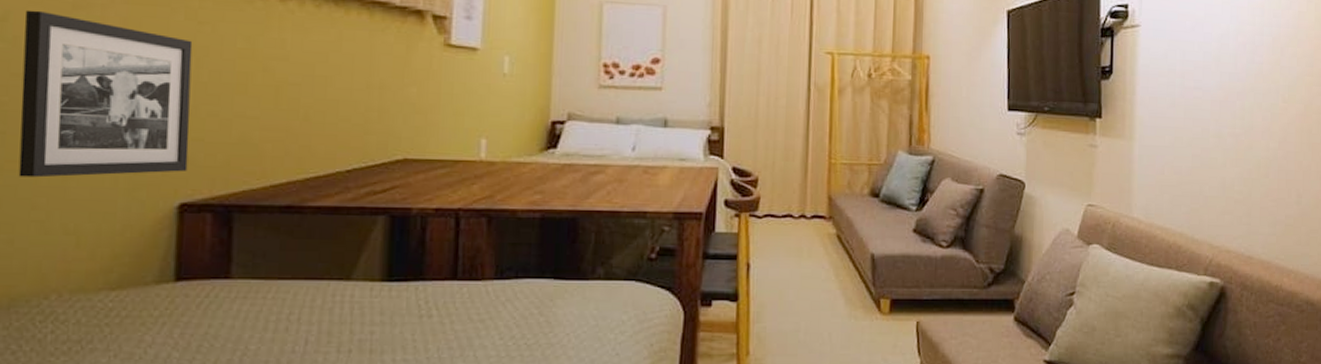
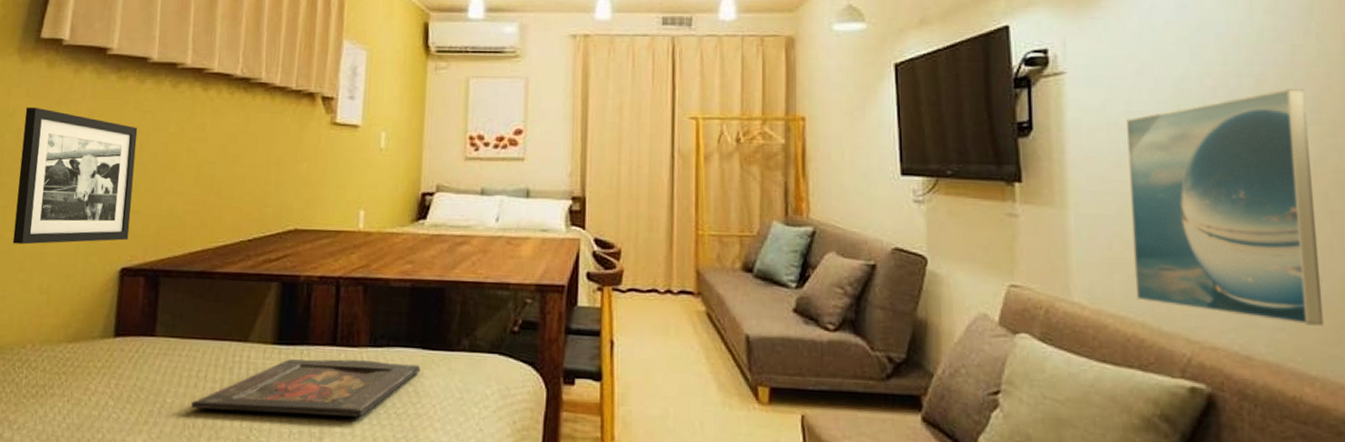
tray: none [282,293,553,354] -> present [191,359,421,417]
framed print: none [1178,46,1303,231] -> present [1127,89,1324,326]

